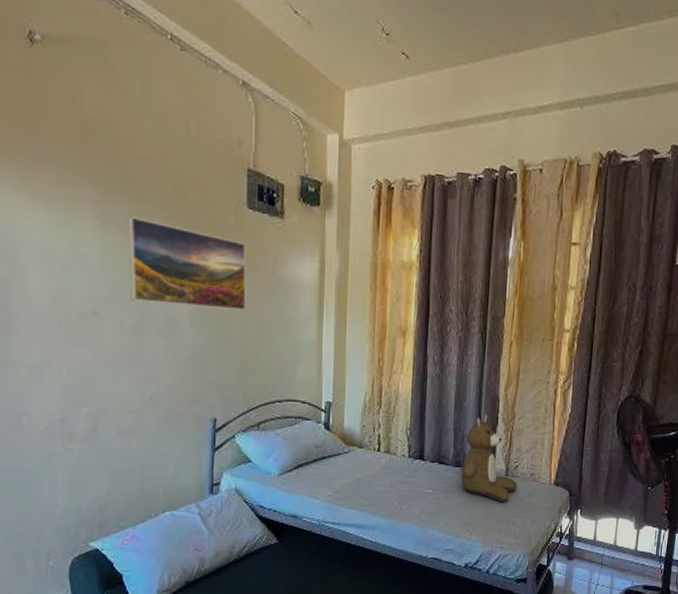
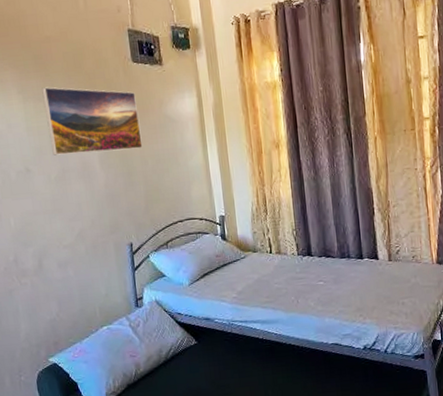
teddy bear: present [461,413,517,502] -> none [346,206,402,286]

